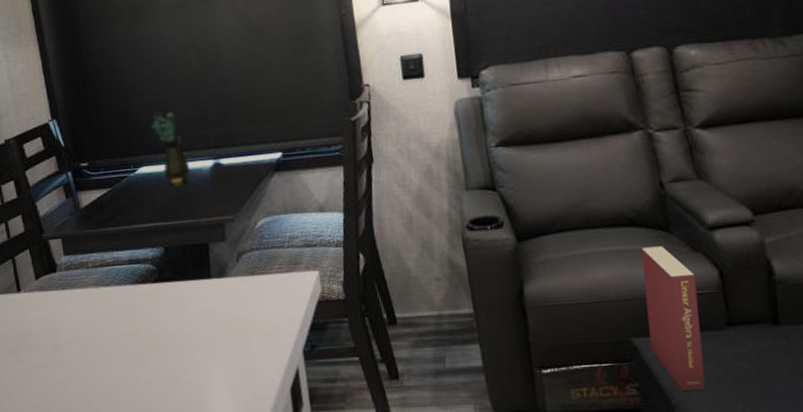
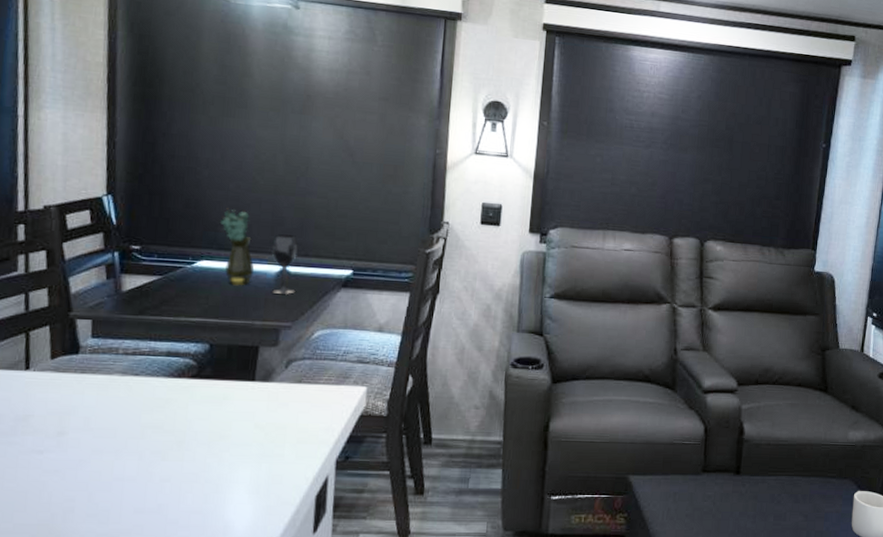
wine glass: none [201,127,232,189] -> present [271,234,298,295]
book: present [641,246,705,391] -> none [642,401,687,523]

